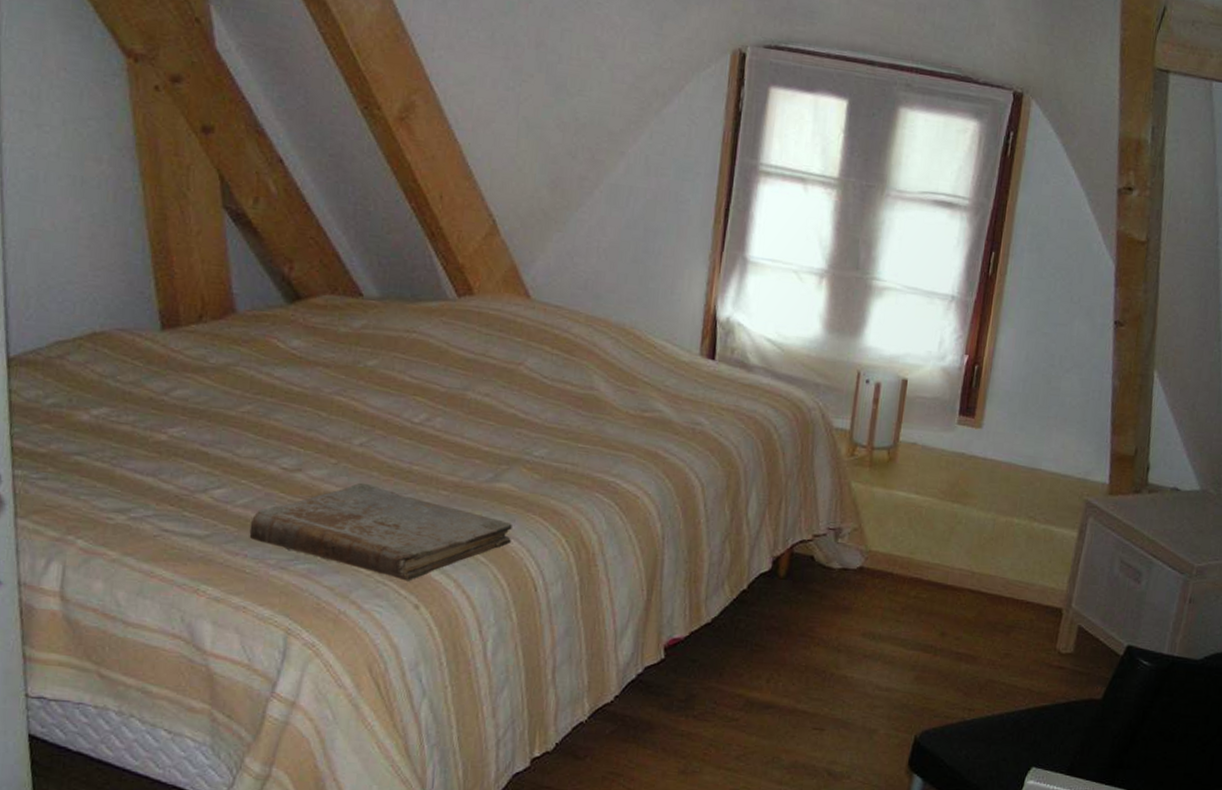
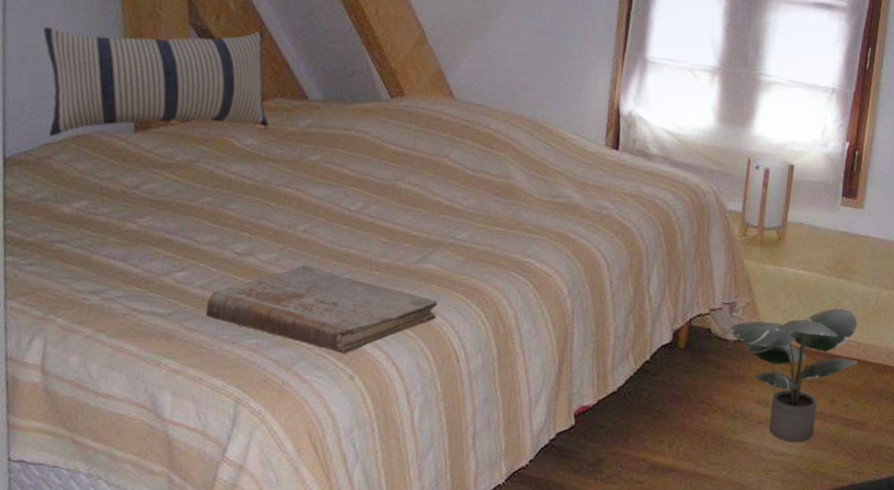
pillow: none [49,206,317,334] -> present [43,26,269,137]
potted plant: none [835,534,973,678] -> present [731,307,858,443]

